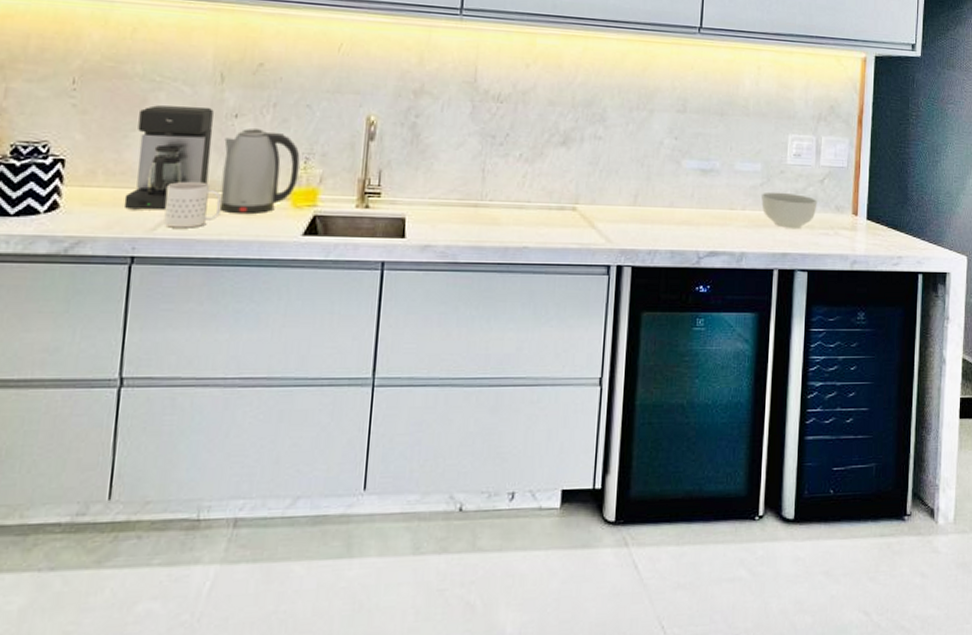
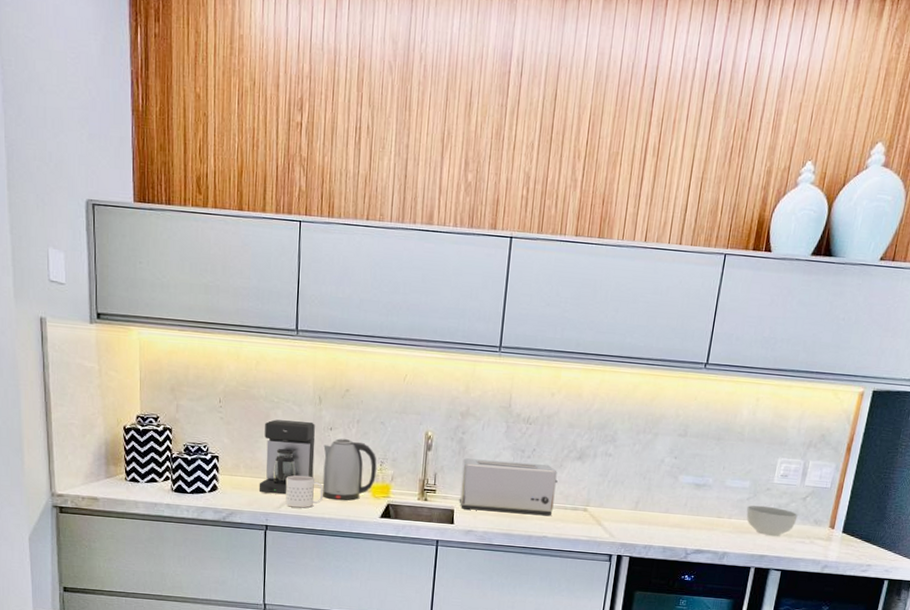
toaster: none [412,149,538,220] -> present [459,458,558,516]

